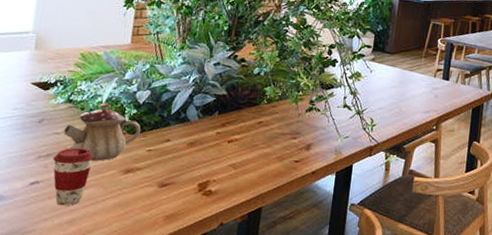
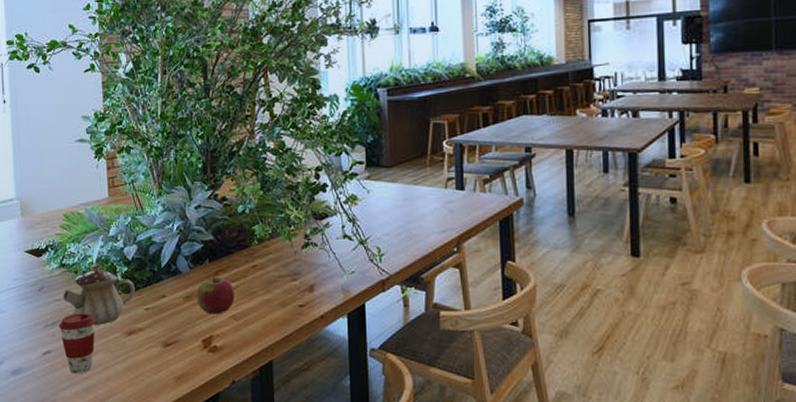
apple: none [200,127,238,162] -> present [196,276,235,314]

